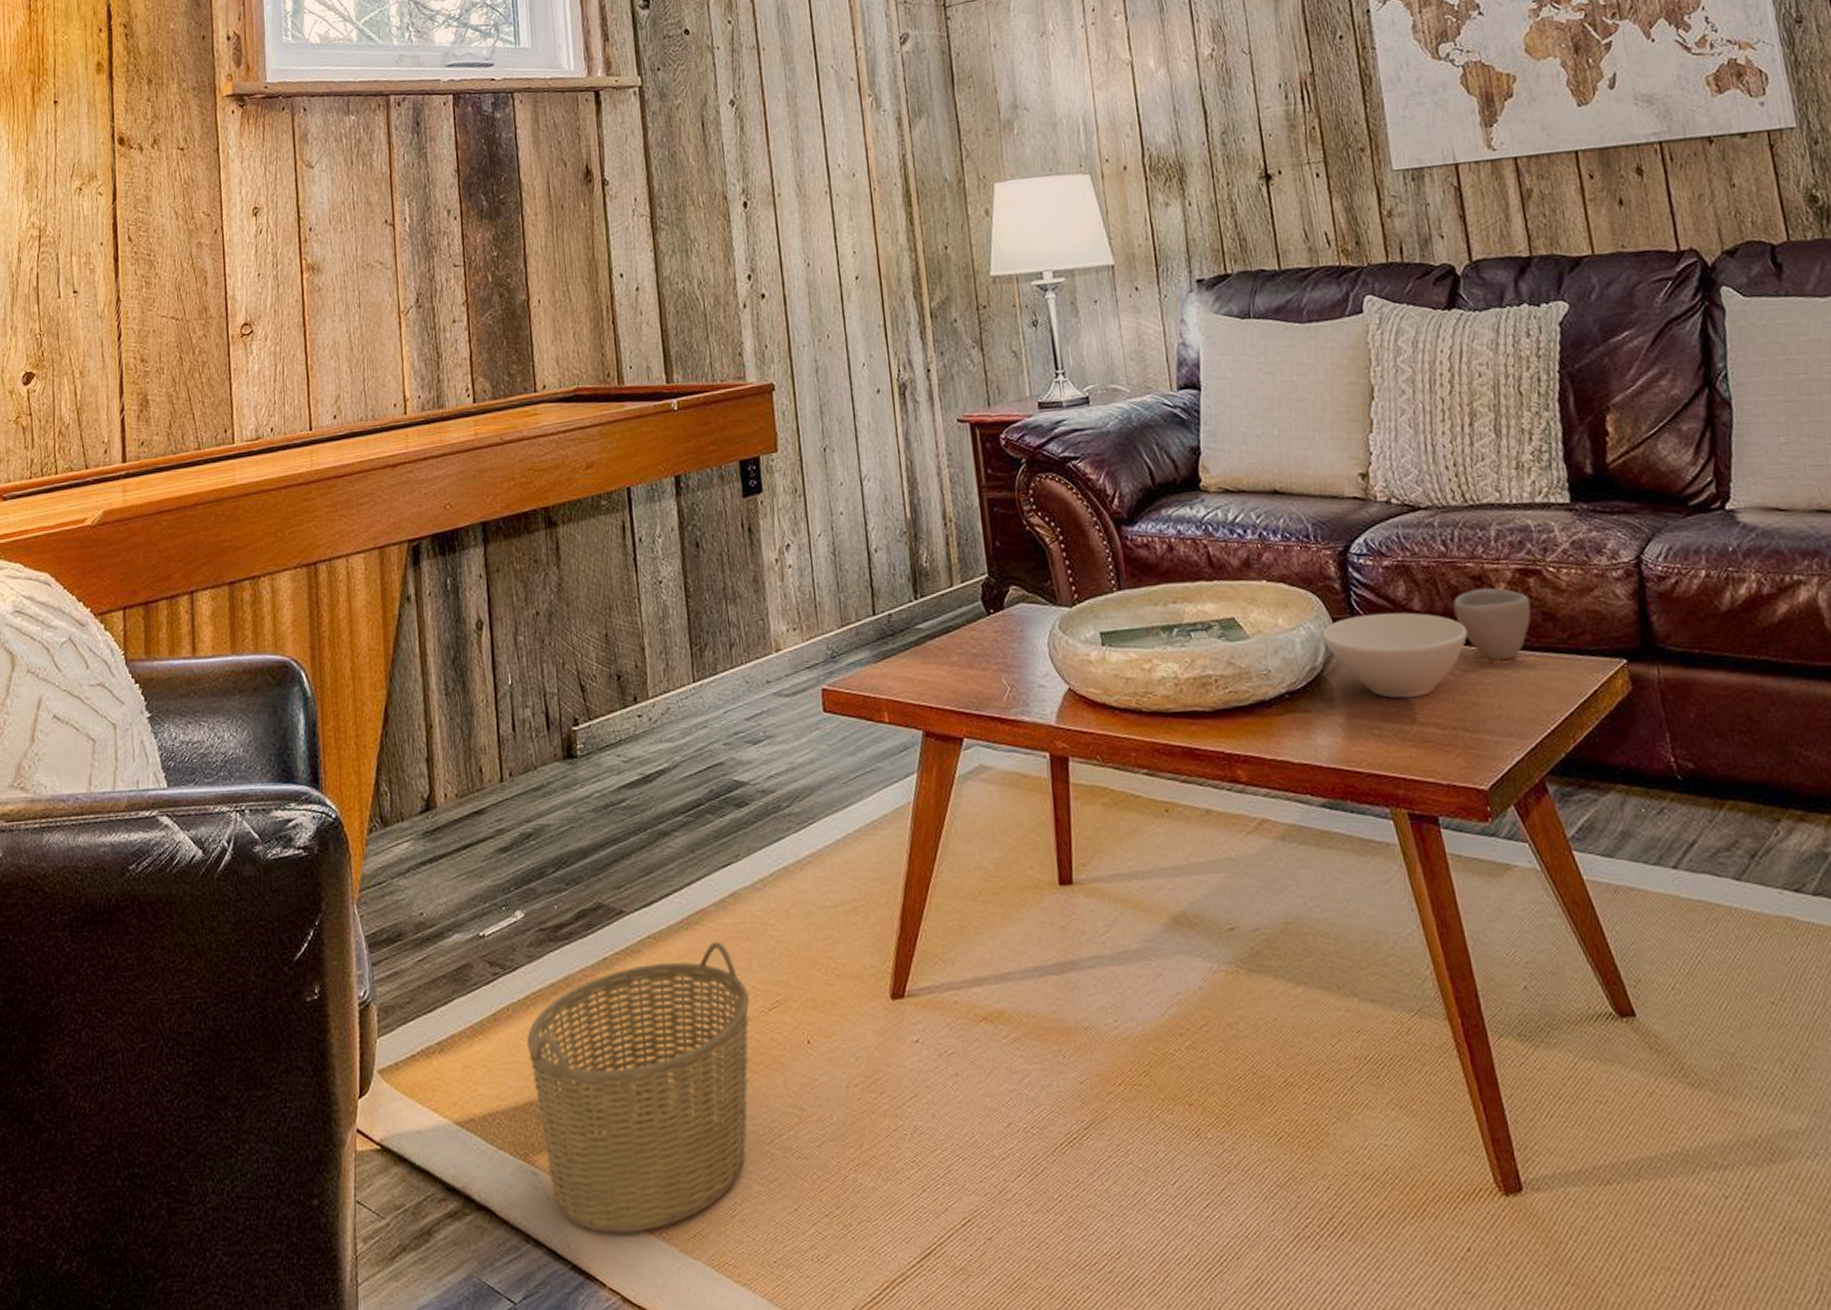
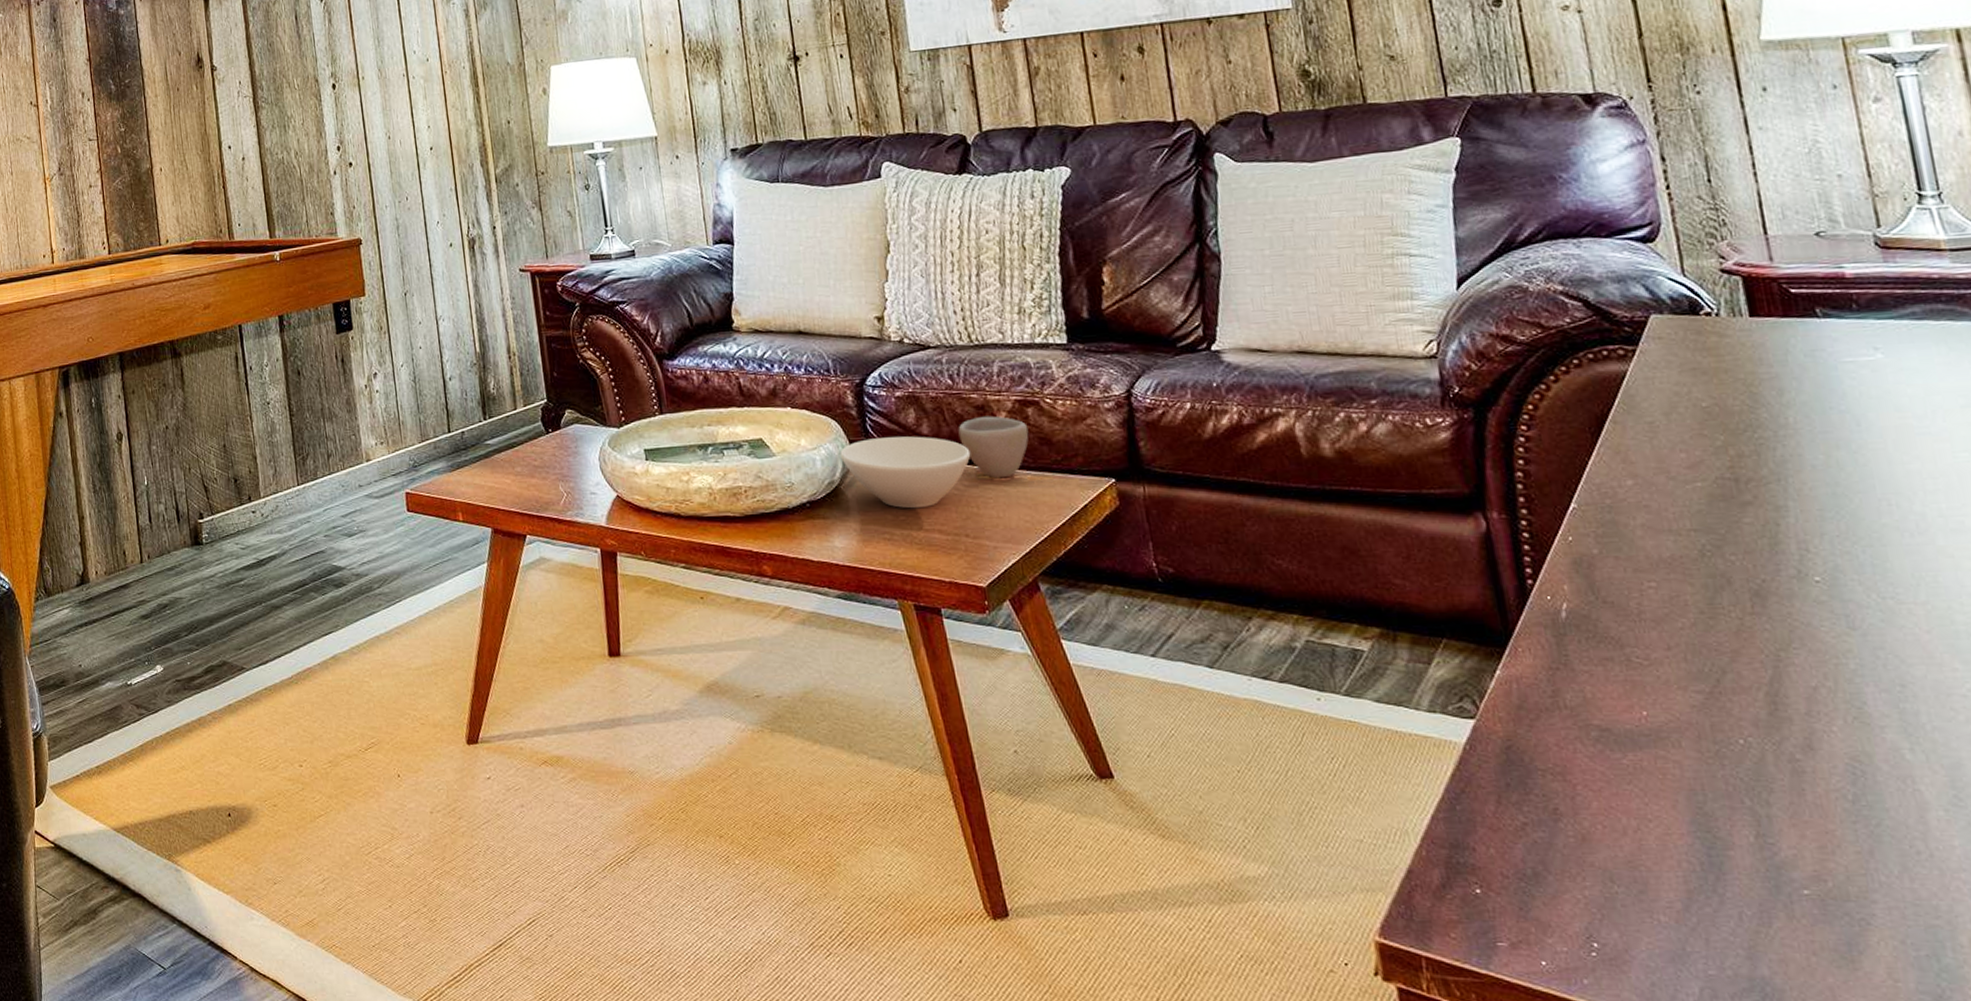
basket: present [526,941,750,1233] -> none [168,694,350,919]

